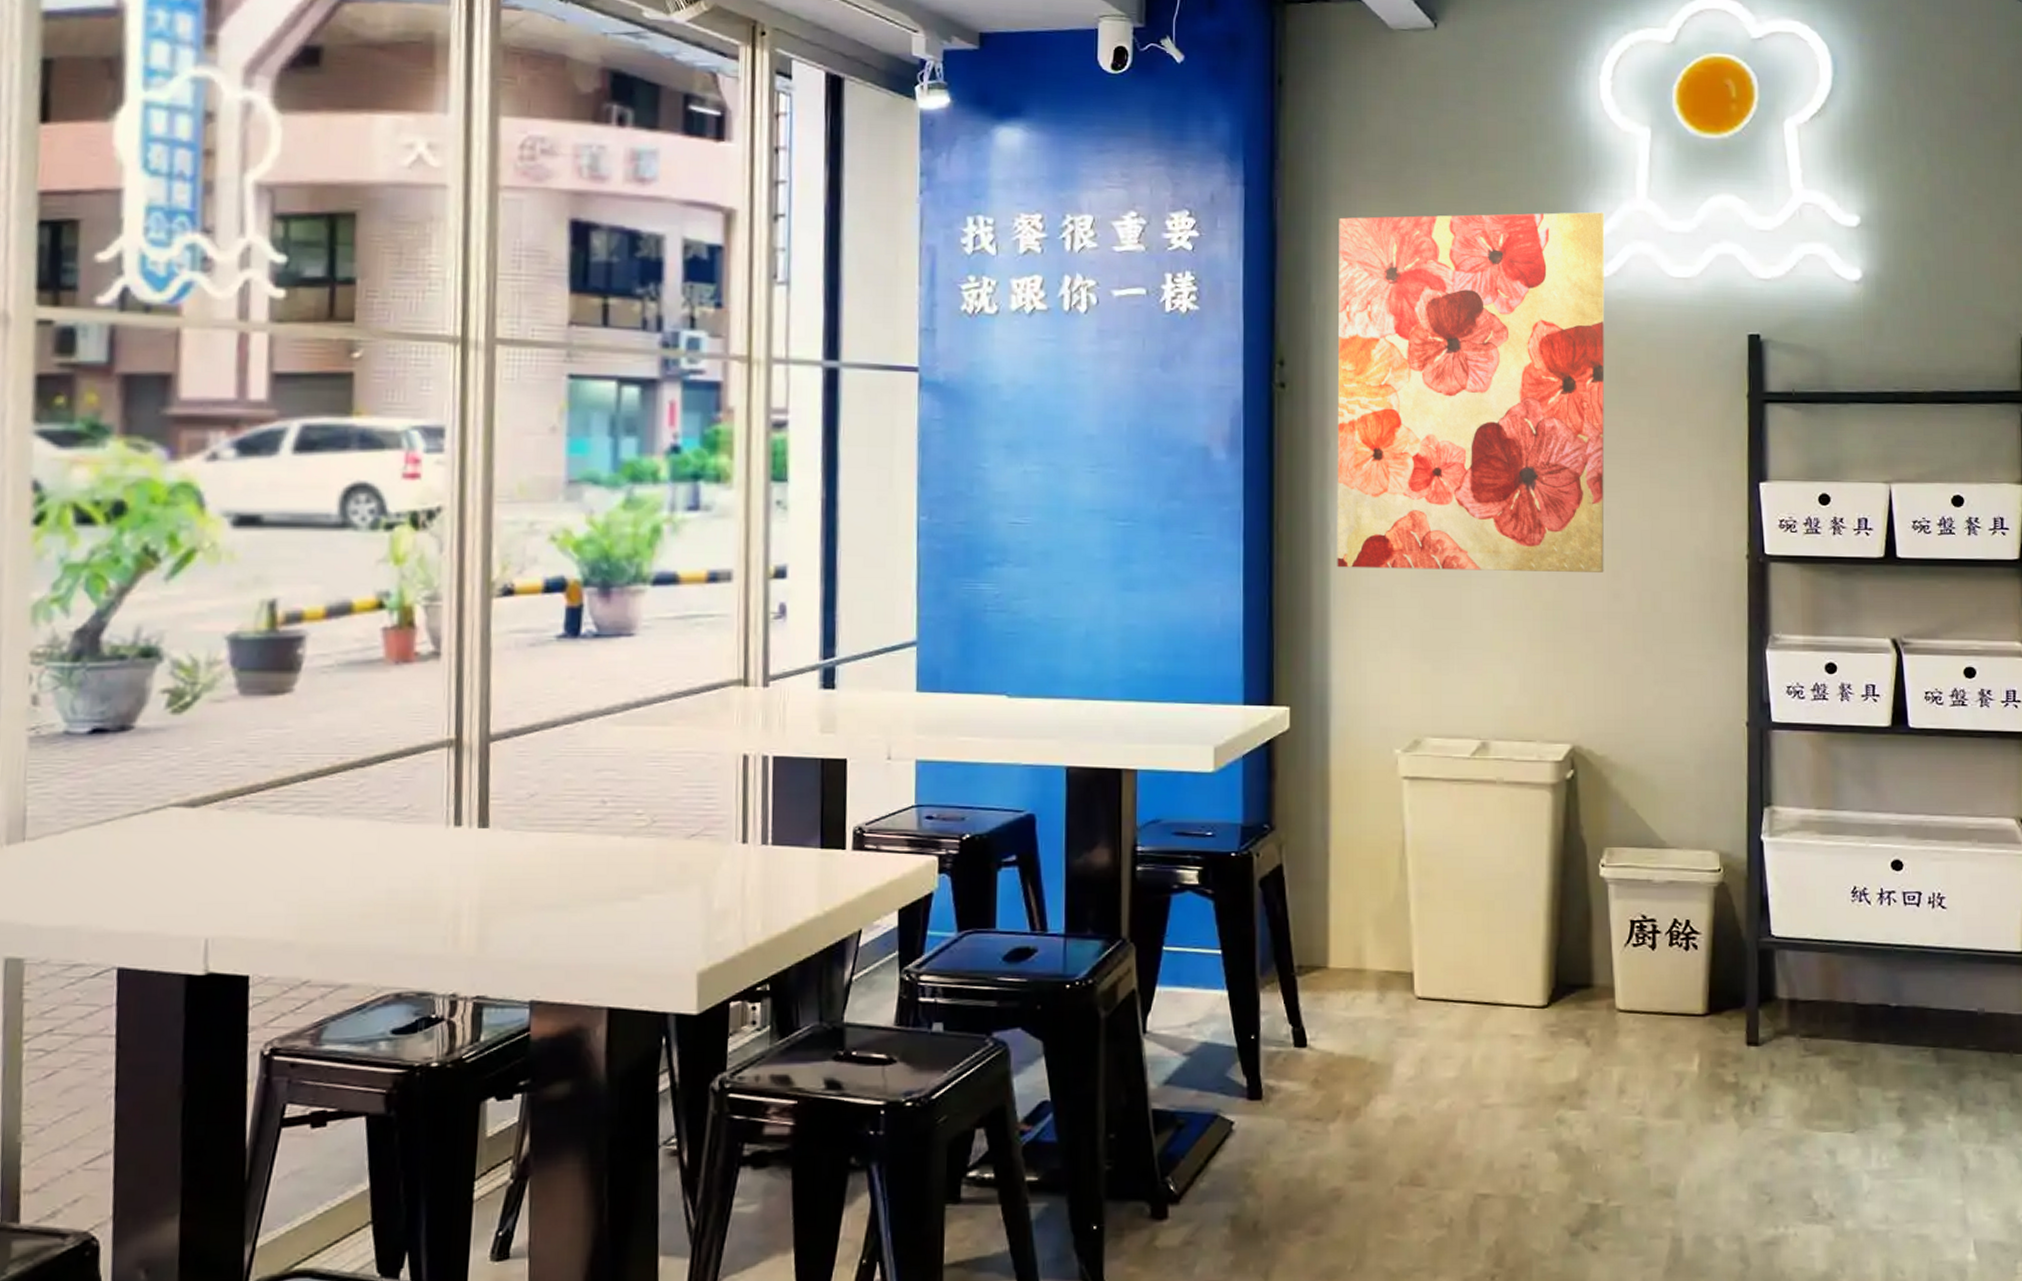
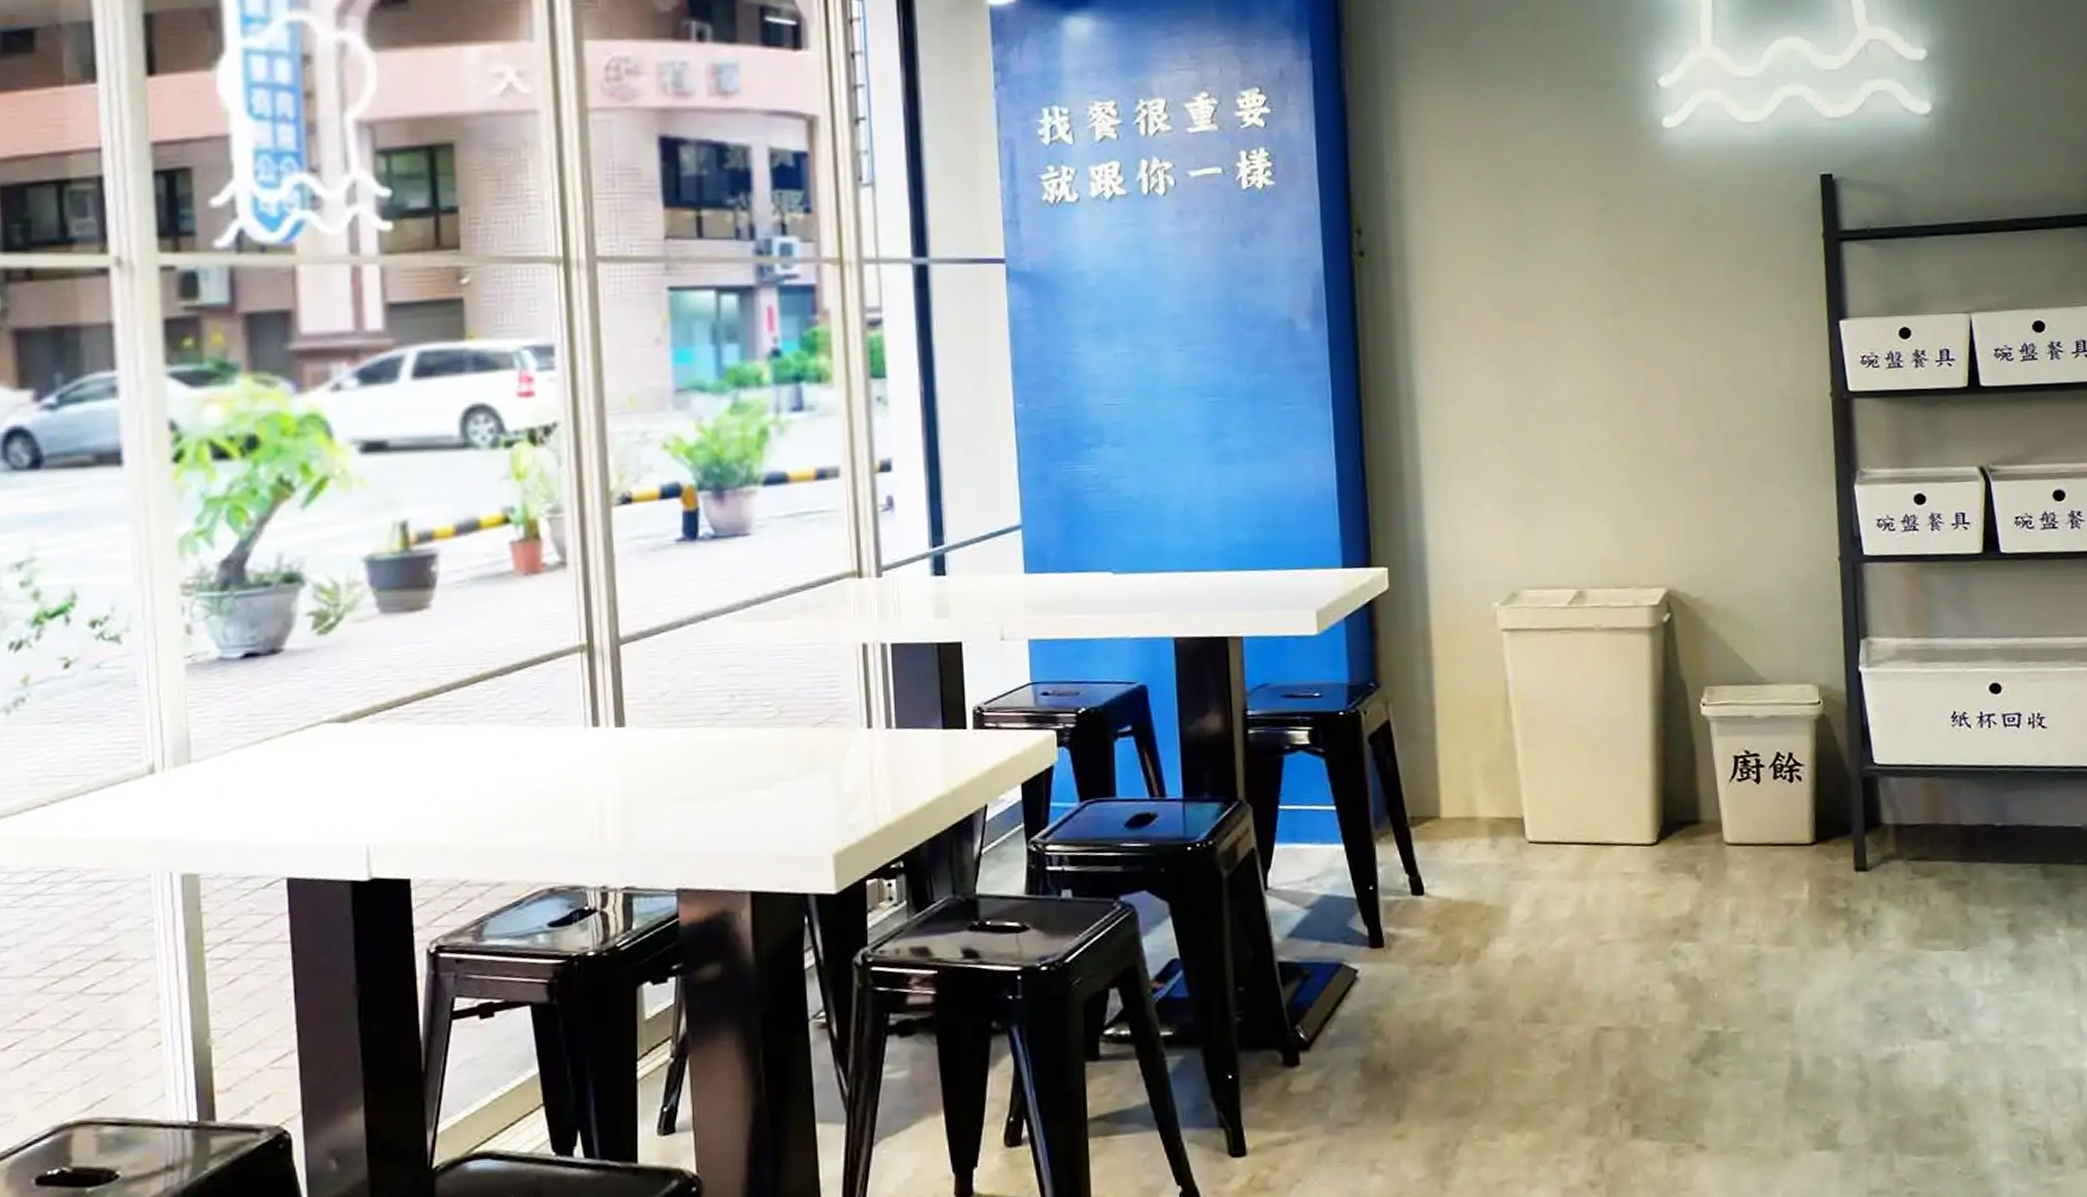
wall art: present [1337,212,1605,572] -> none [1407,62,1690,429]

